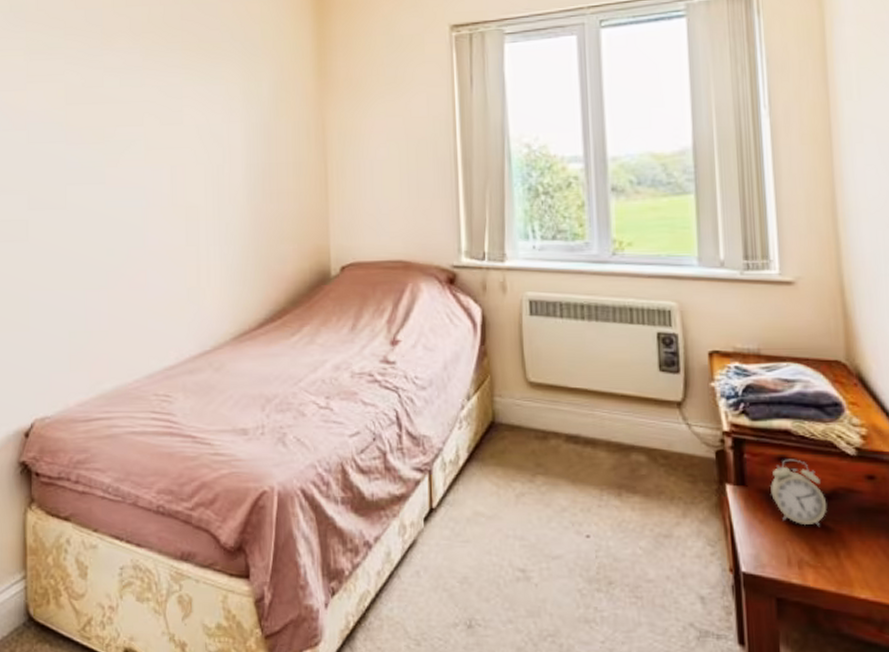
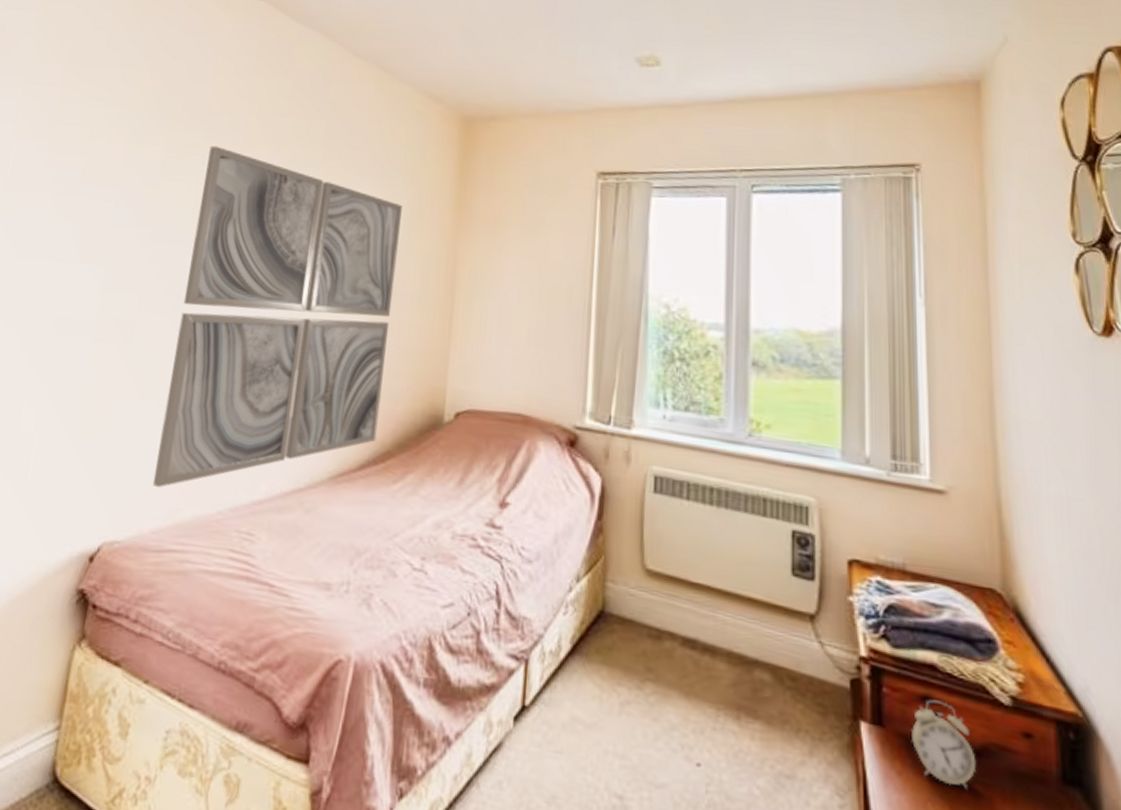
wall art: none [70,43,271,367] -> present [152,145,402,488]

